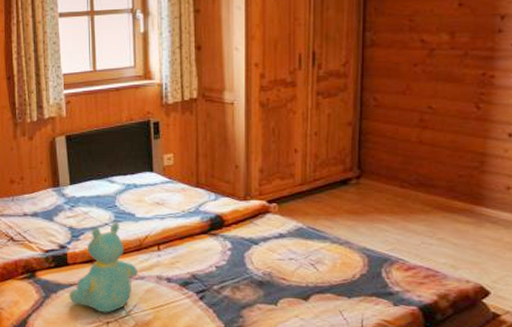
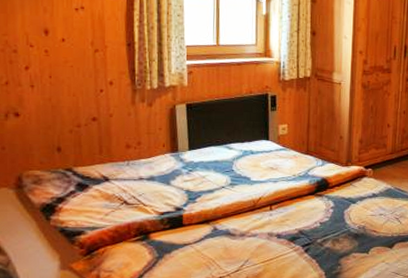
teddy bear: present [69,223,138,313] -> none [183,186,251,269]

